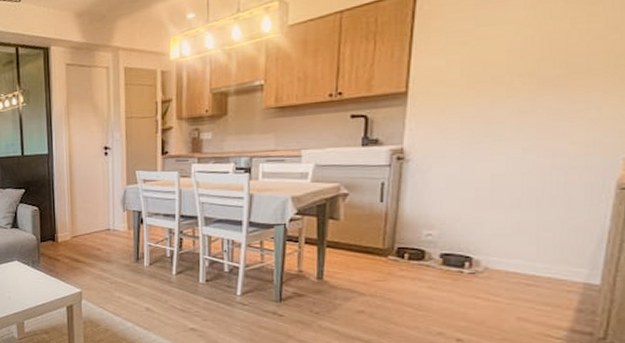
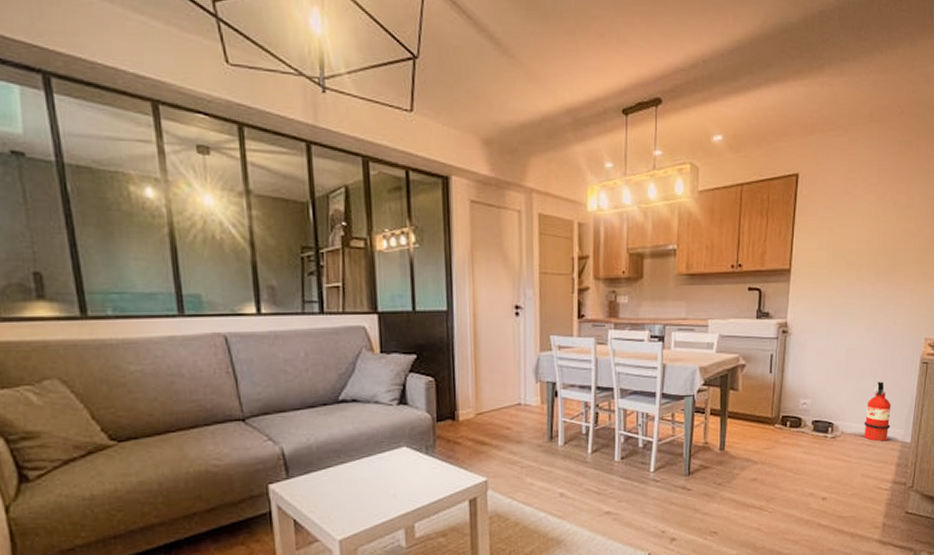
fire extinguisher: none [520,211,565,281] -> present [864,381,891,442]

